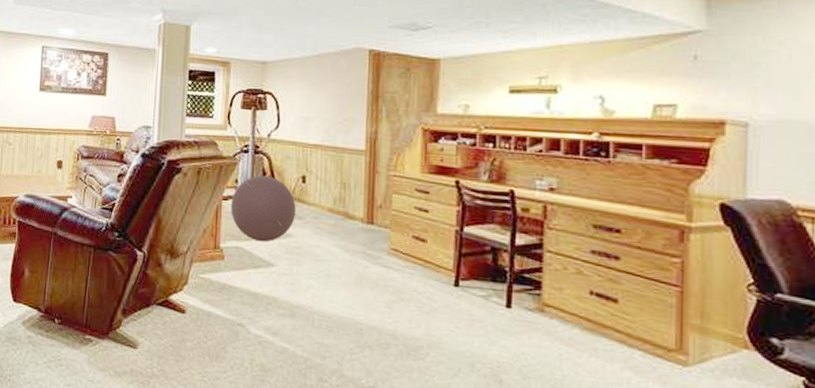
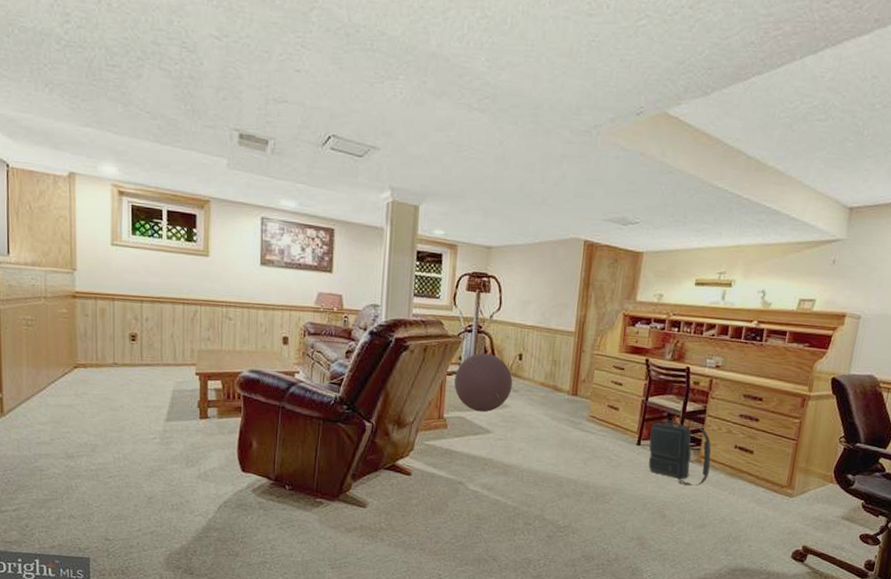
backpack: none [470,256,559,344] -> present [648,420,711,487]

